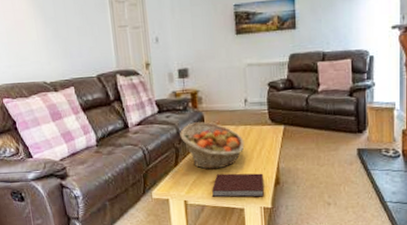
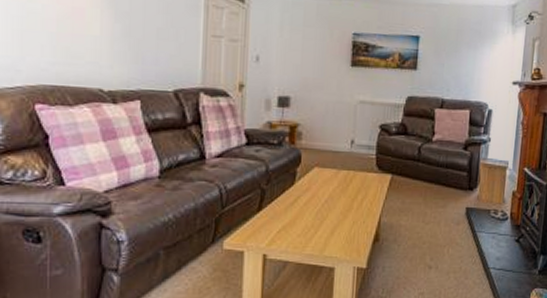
fruit basket: present [180,122,245,170] -> none [269,161,345,219]
notebook: present [211,173,264,198] -> none [298,224,361,255]

